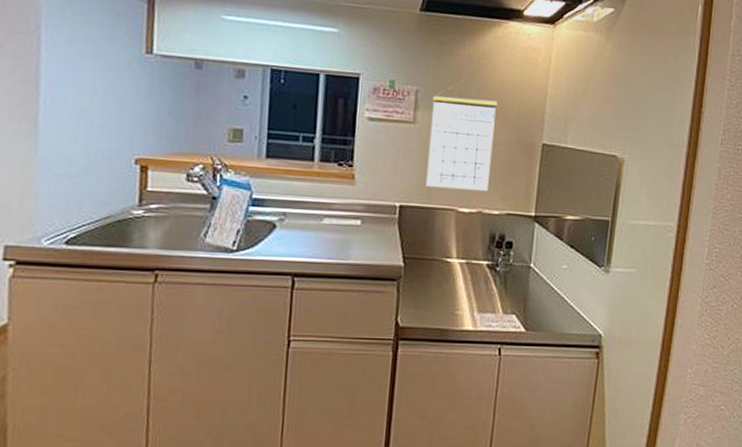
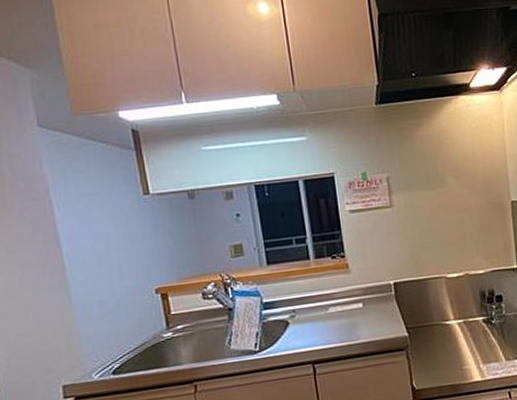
calendar: present [425,86,498,192] -> none [403,167,470,261]

